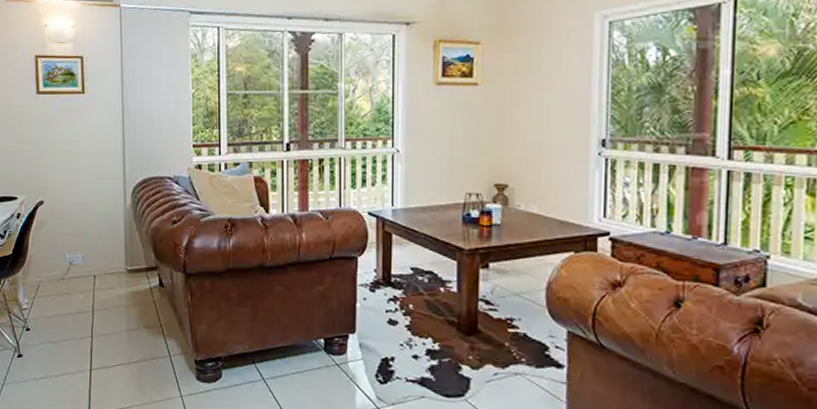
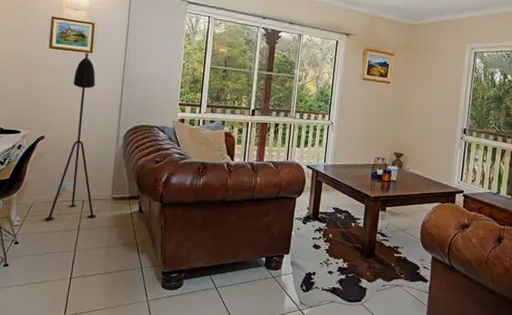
floor lamp: none [54,94,111,301] -> present [44,52,97,220]

